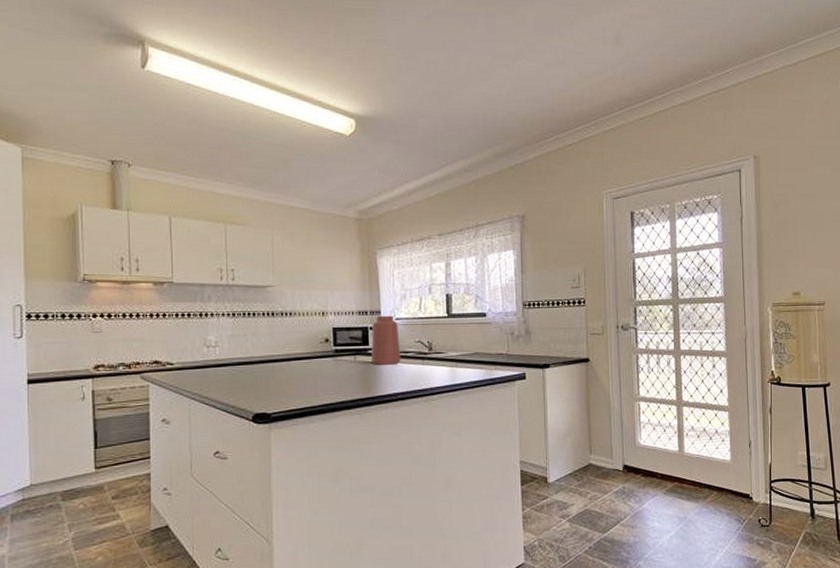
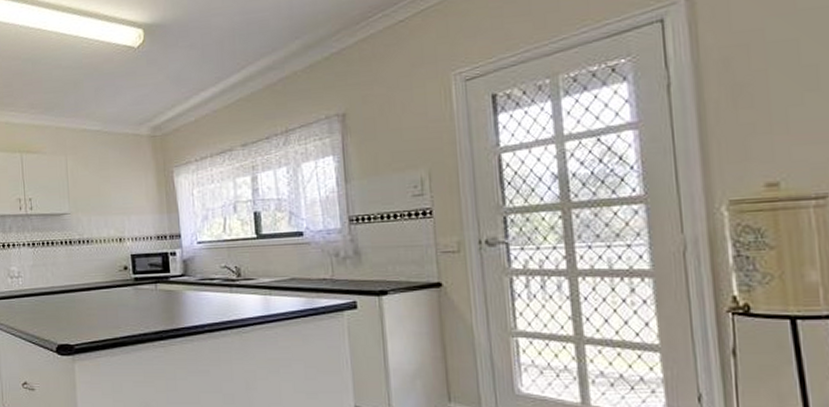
vase: present [370,315,401,365] -> none [172,239,206,294]

